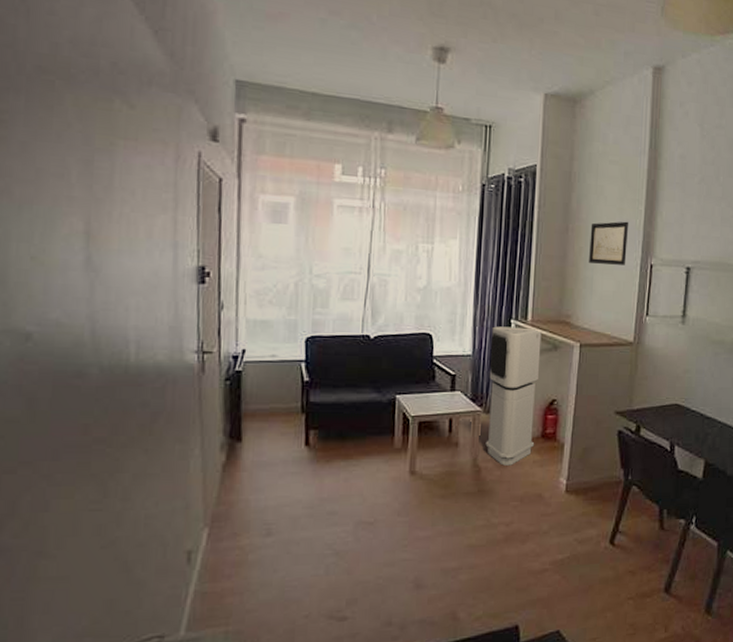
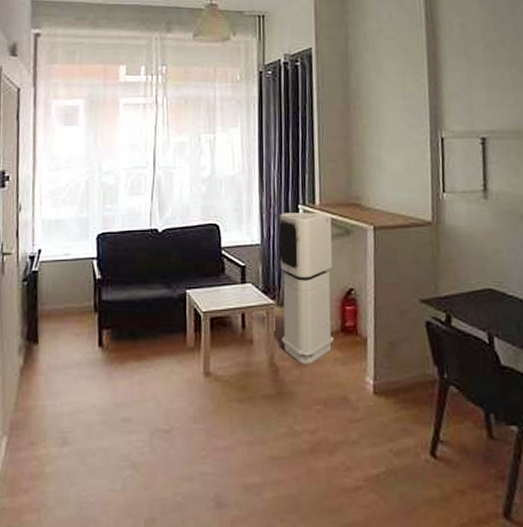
wall art: present [589,221,629,265] -> none [373,95,414,141]

